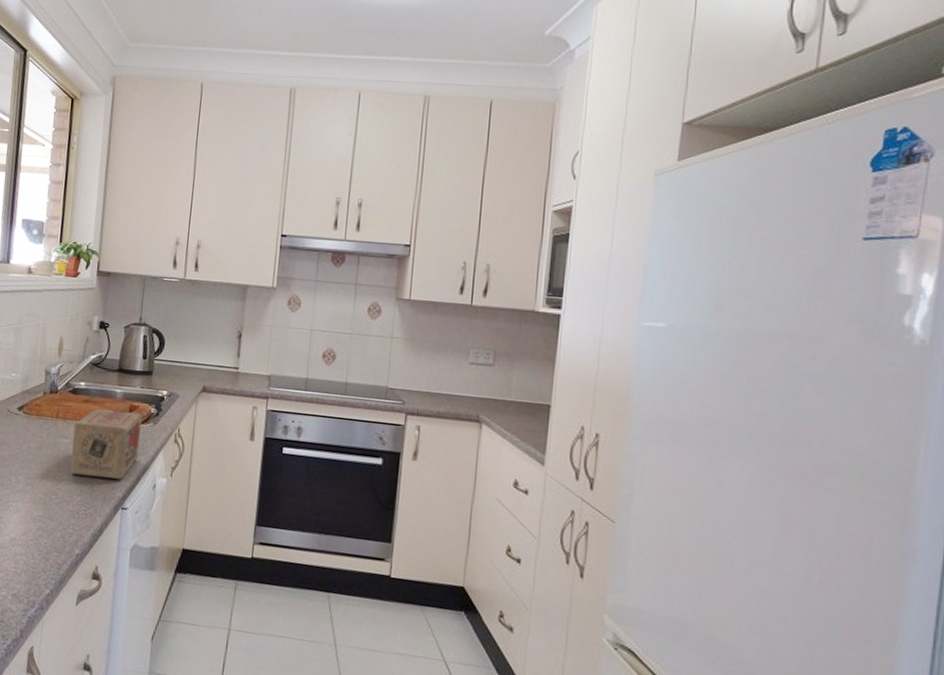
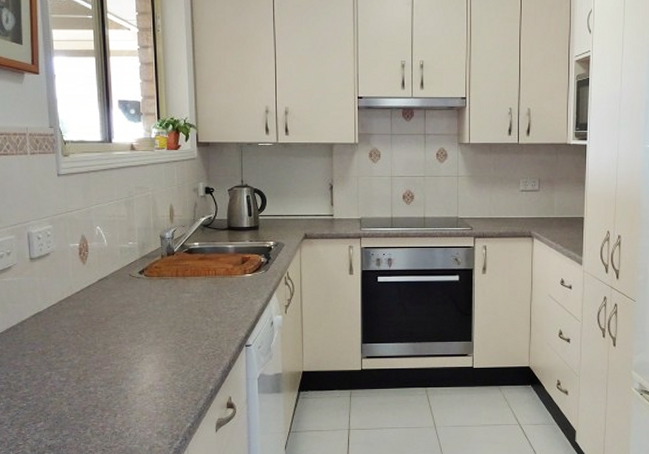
tea box: present [70,408,143,479] -> none [193,263,255,323]

